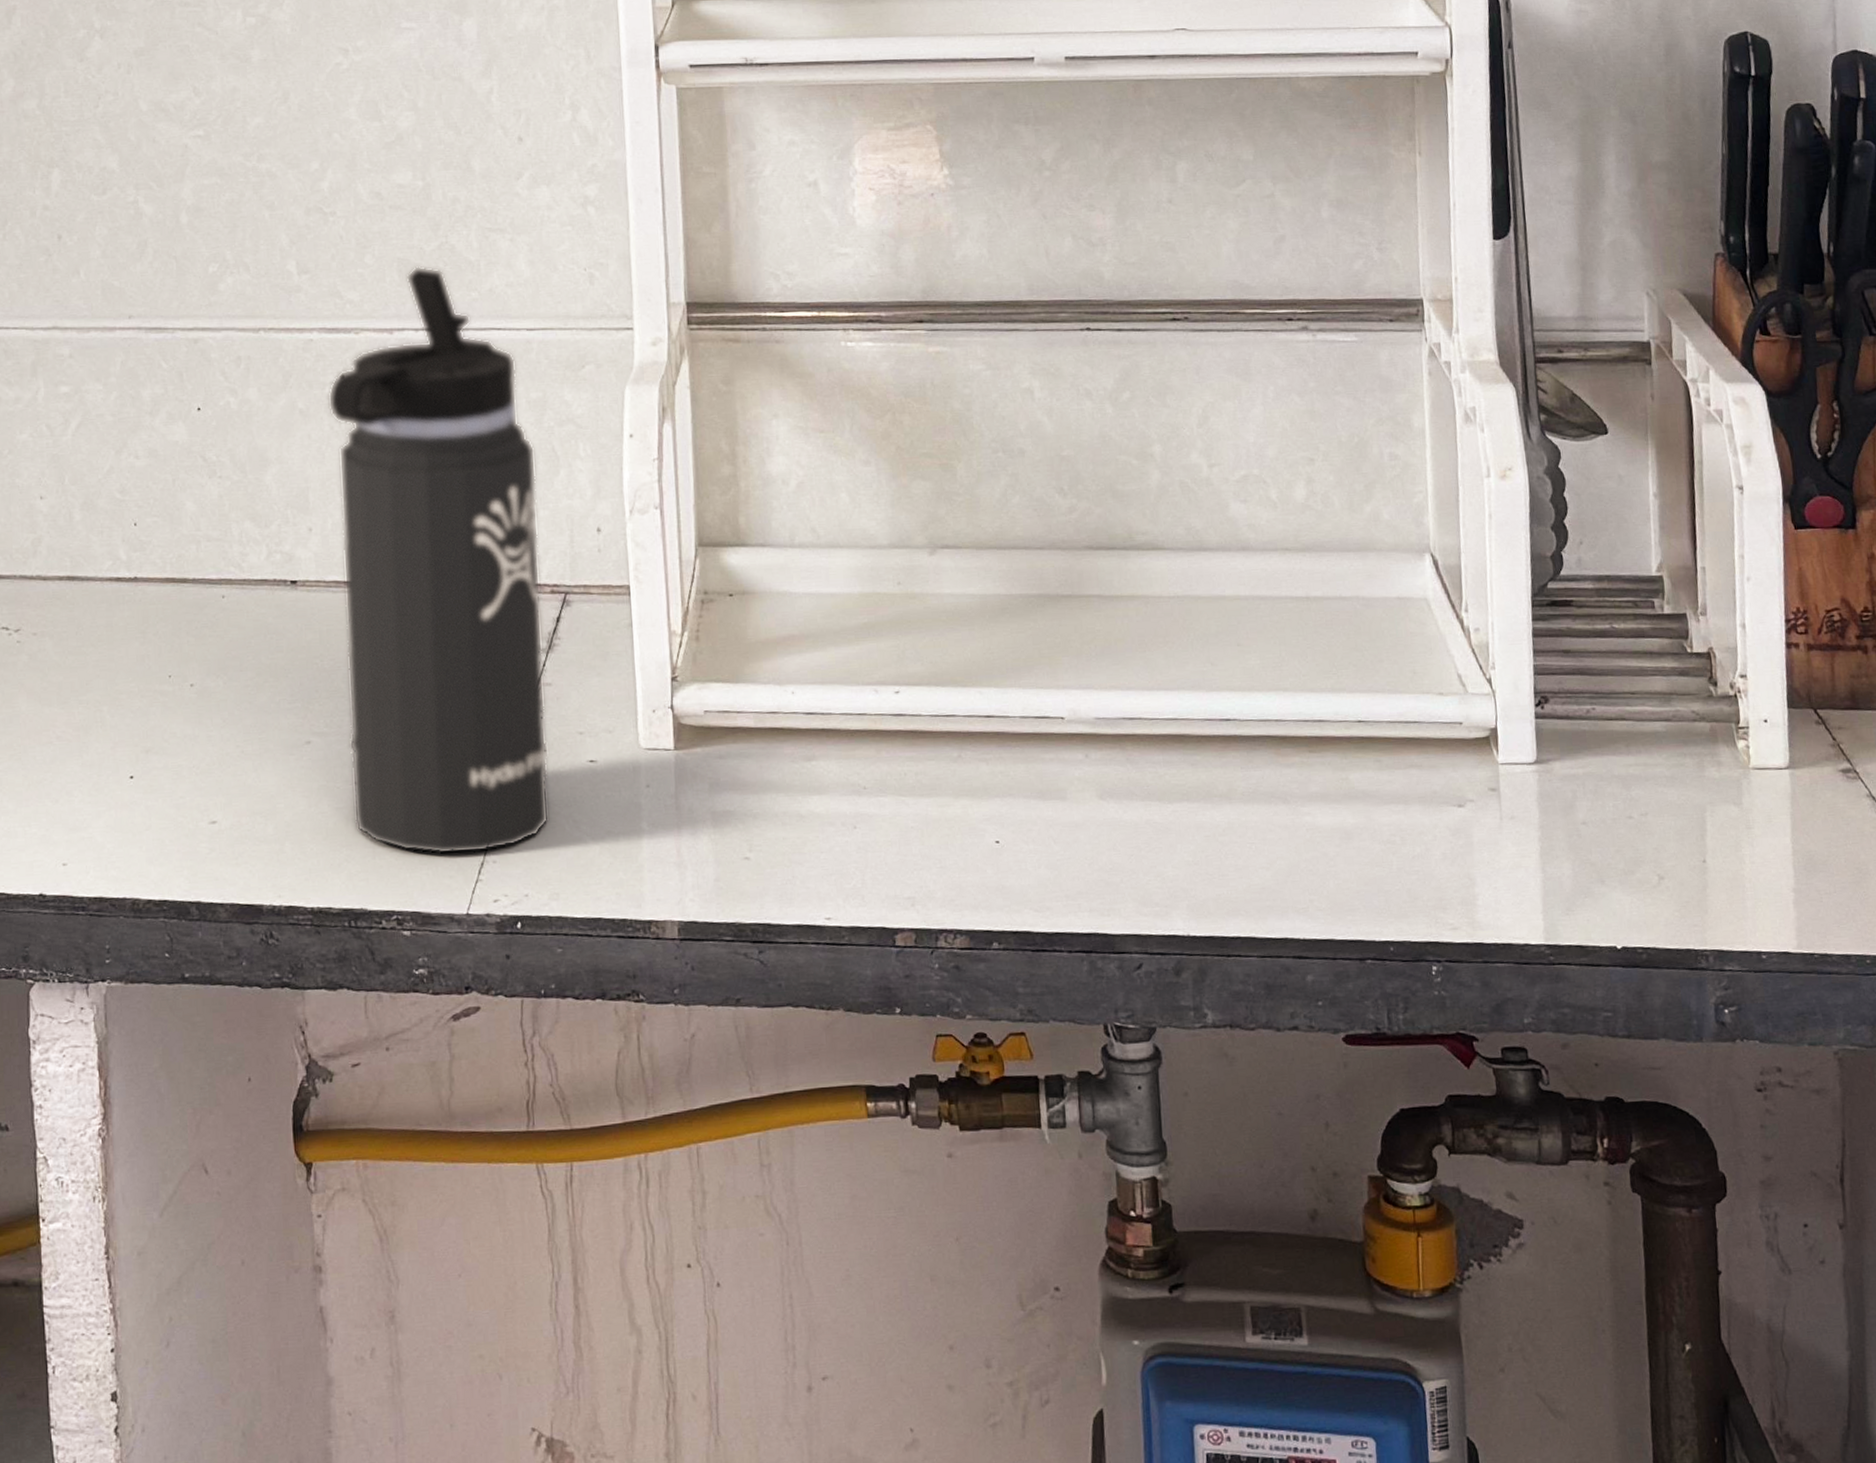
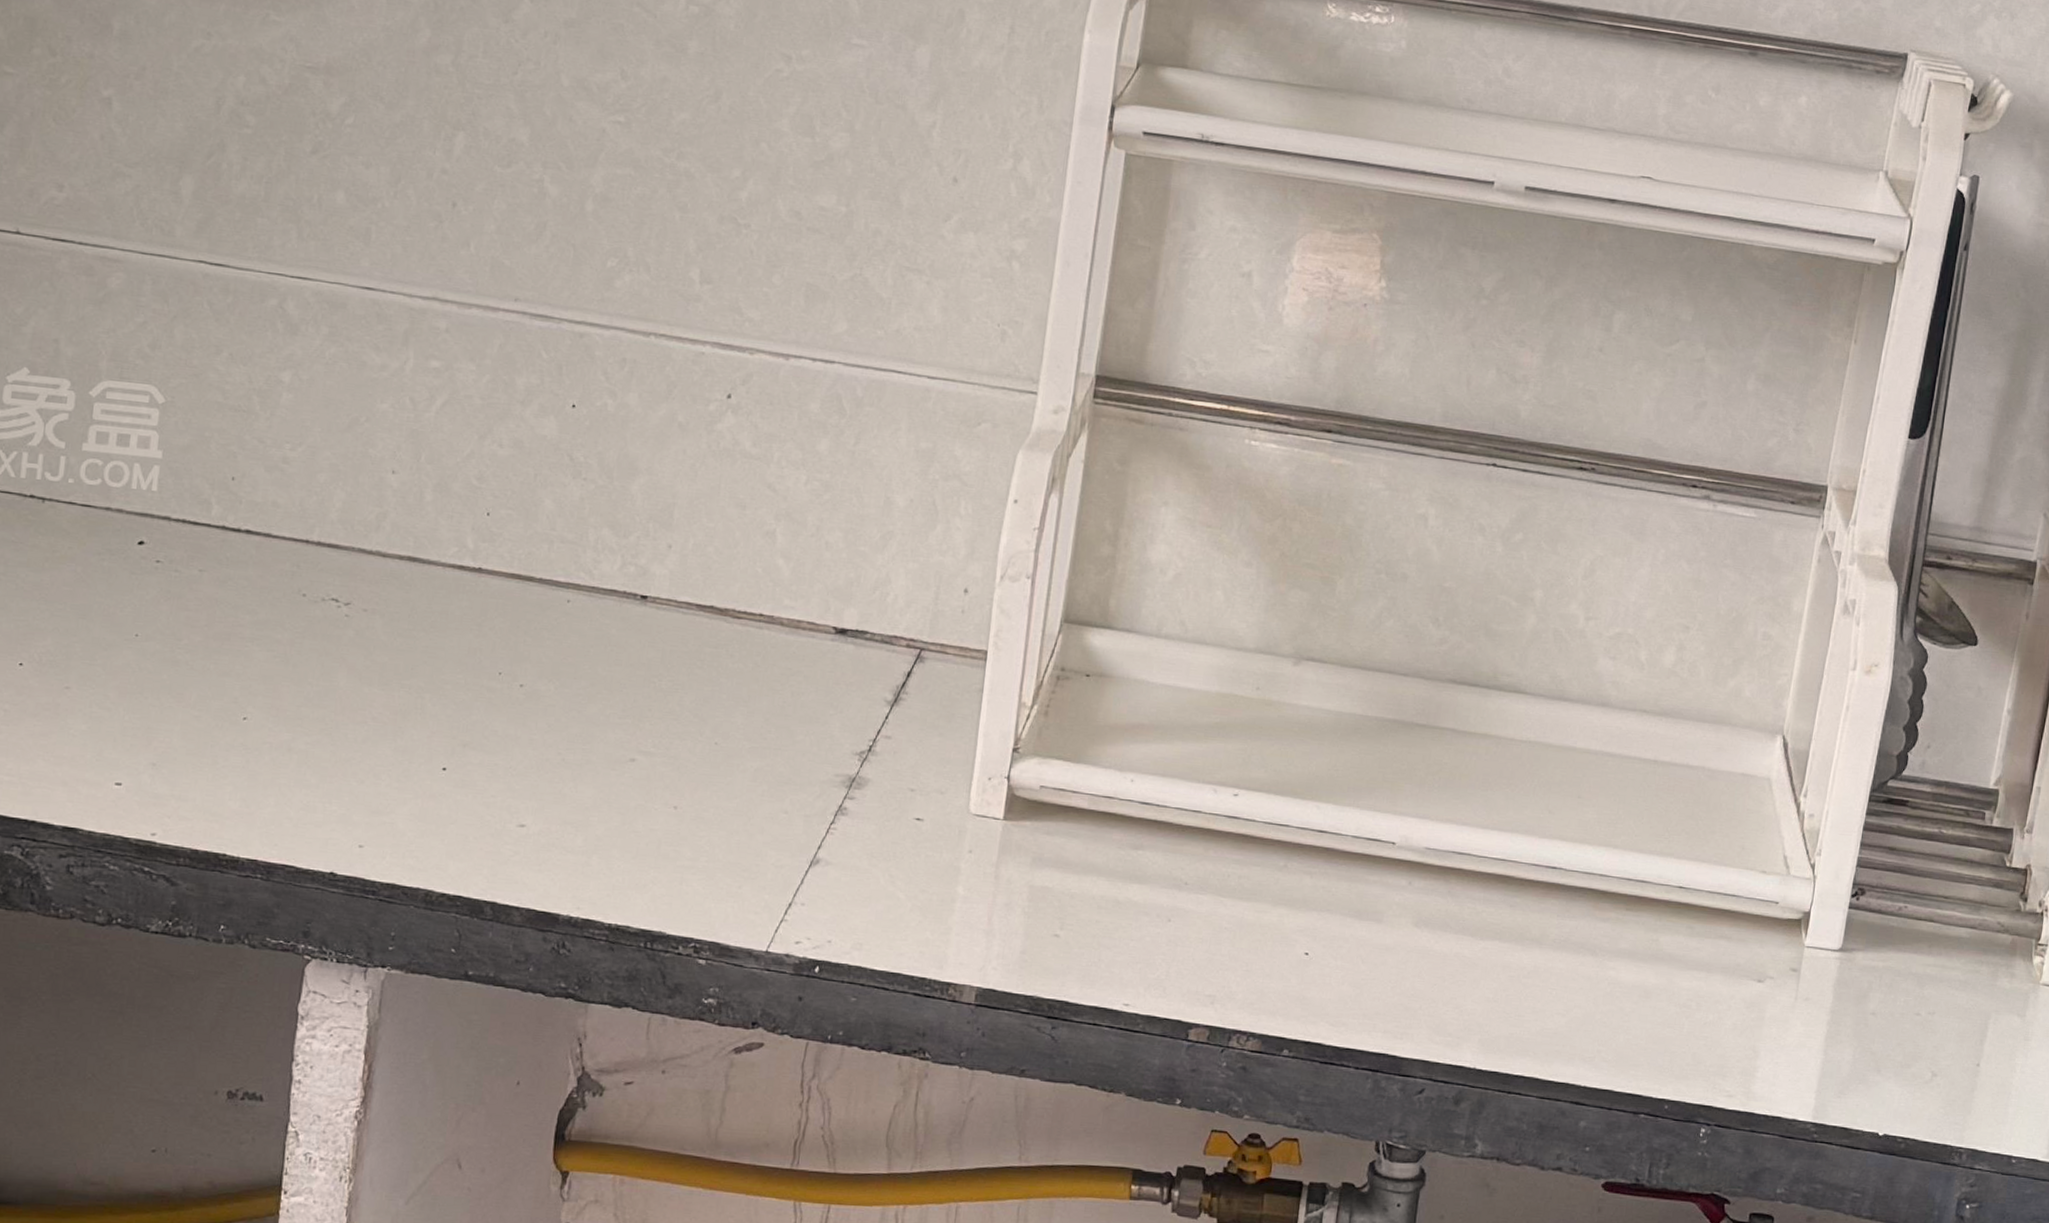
thermos bottle: present [328,266,550,855] -> none [667,294,915,894]

